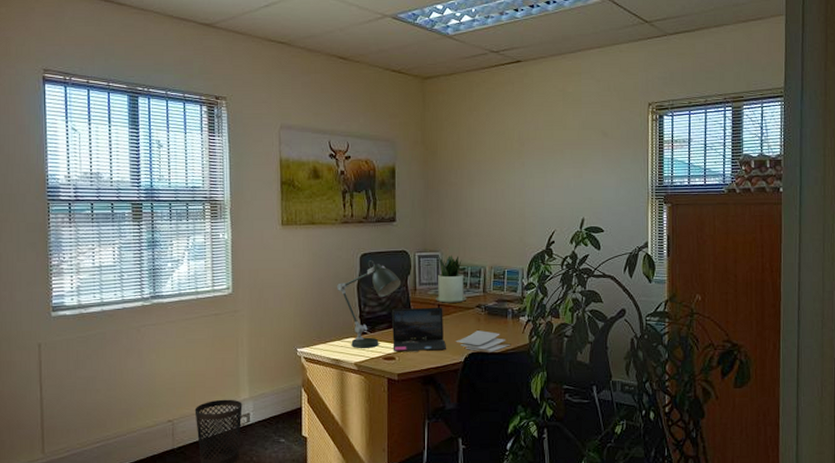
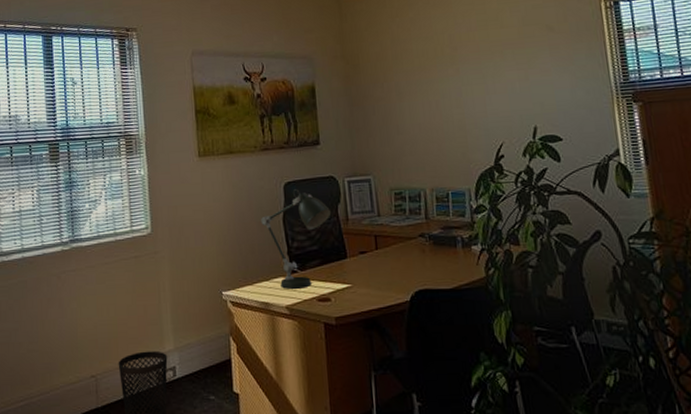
laptop: present [392,307,447,352] -> none [323,238,390,293]
planter: present [436,254,466,303] -> none [370,177,406,234]
papers: present [456,330,511,353] -> none [398,263,465,291]

